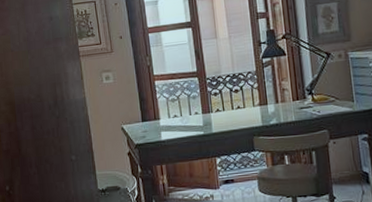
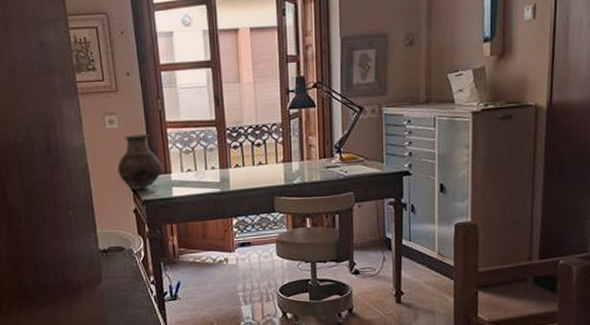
vase: none [113,86,152,135] -> present [117,134,162,190]

